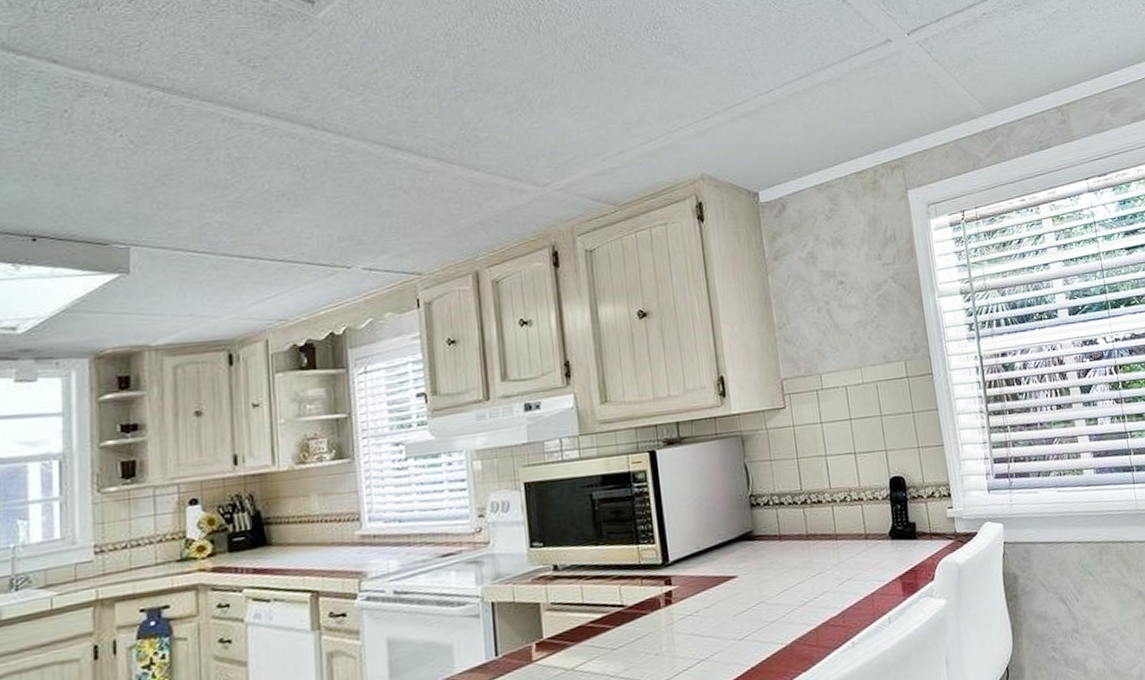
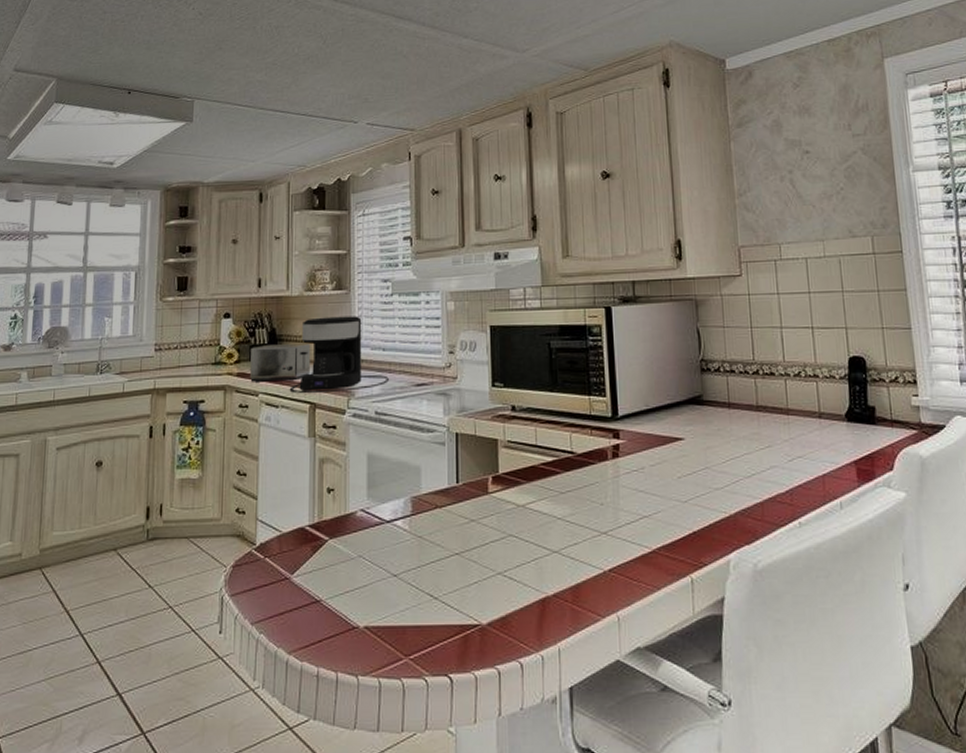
toaster: none [229,524,310,577] -> present [250,344,311,382]
coffee maker: none [283,486,408,583] -> present [289,316,389,394]

